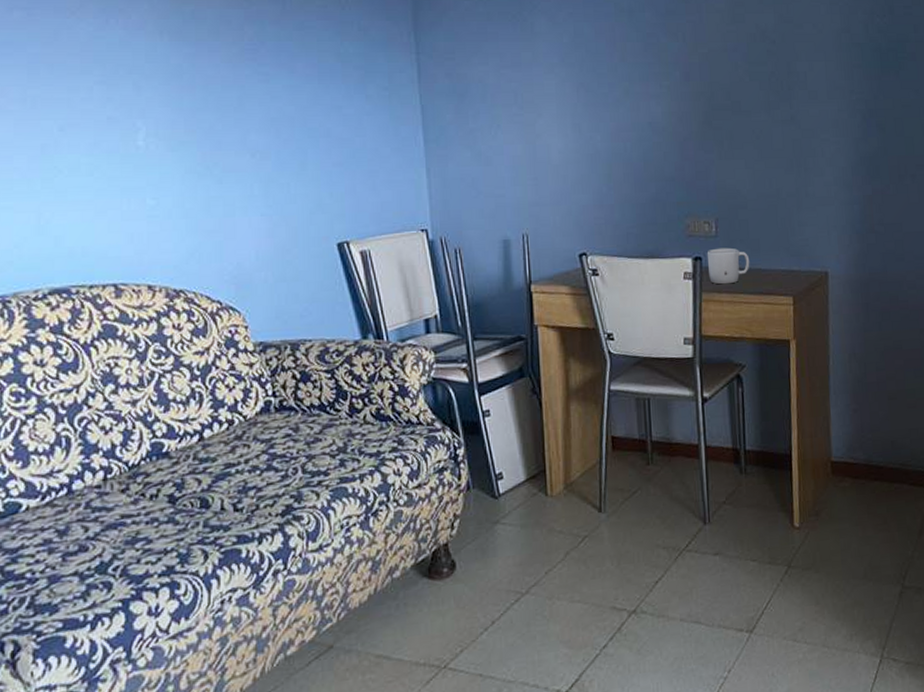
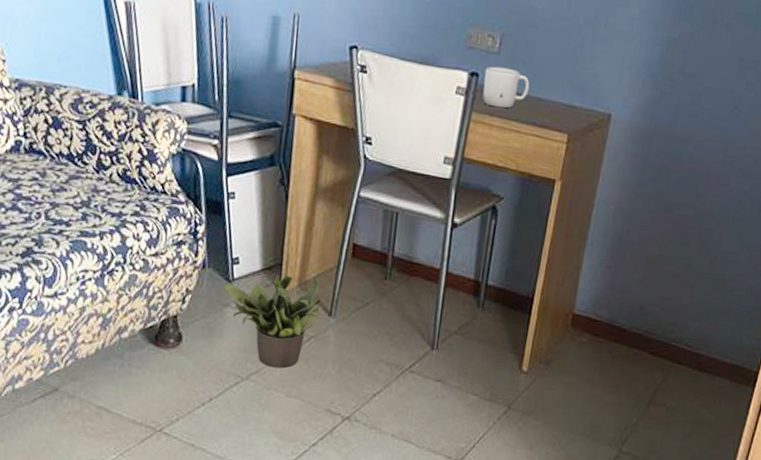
potted plant: none [489,475,590,576] -> present [222,274,322,368]

